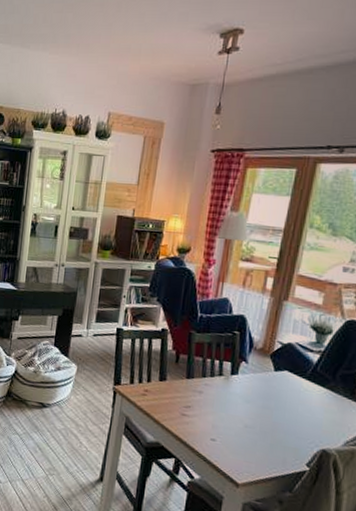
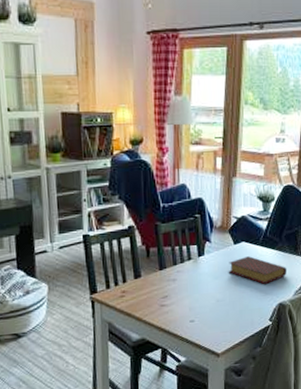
book: none [263,387,339,424] -> present [228,256,287,285]

